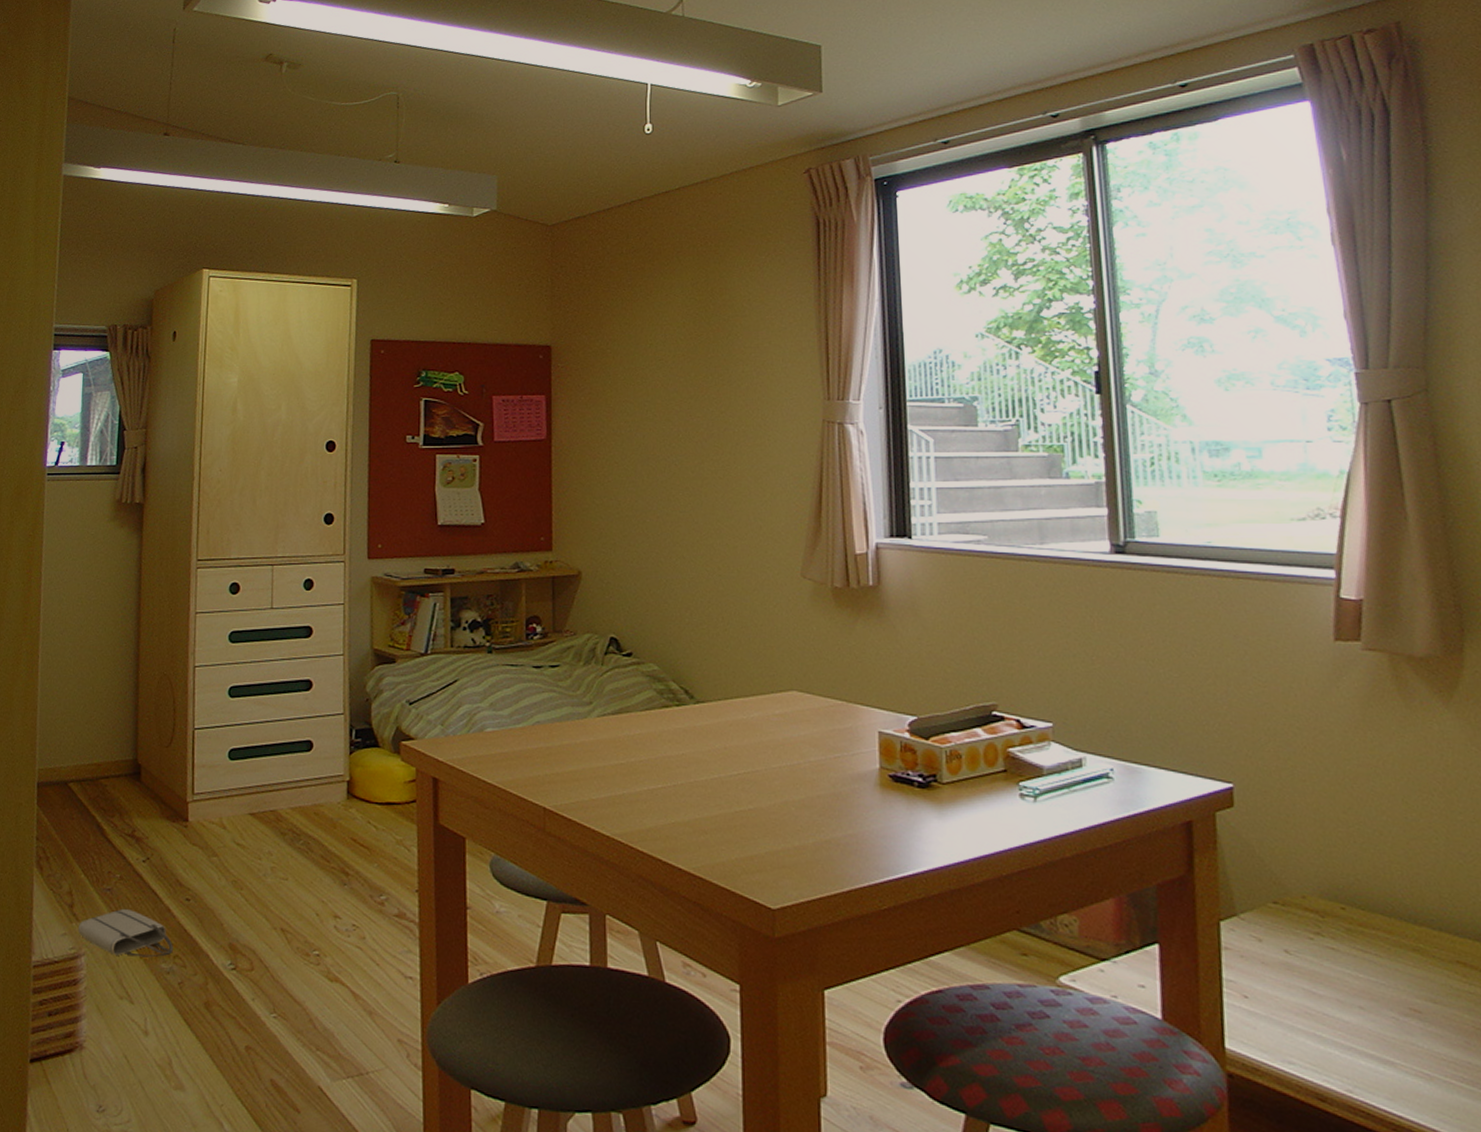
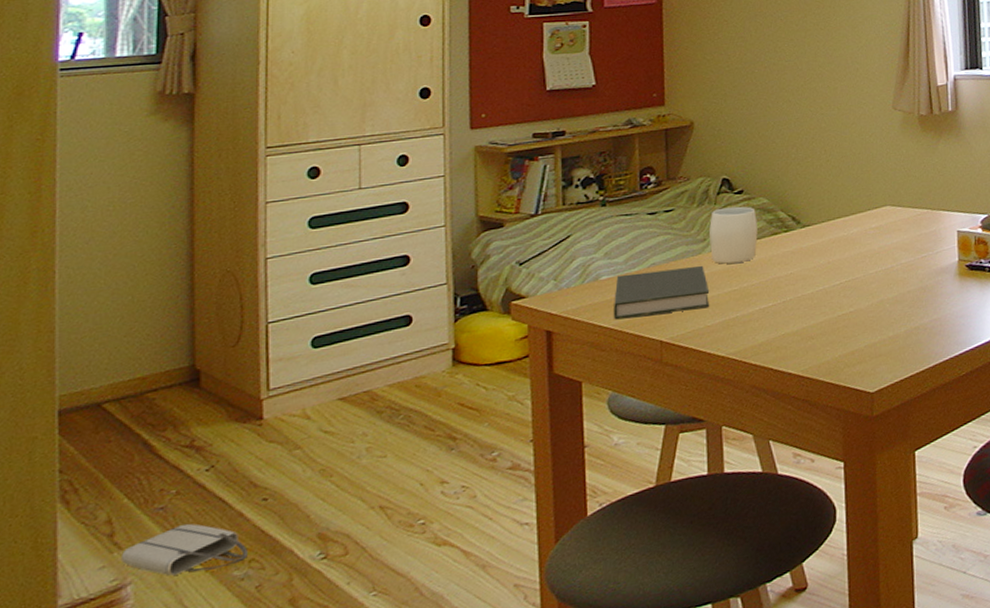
book: none [498,729,595,779] -> present [614,265,710,320]
mug: none [596,670,647,734] -> present [709,206,758,264]

